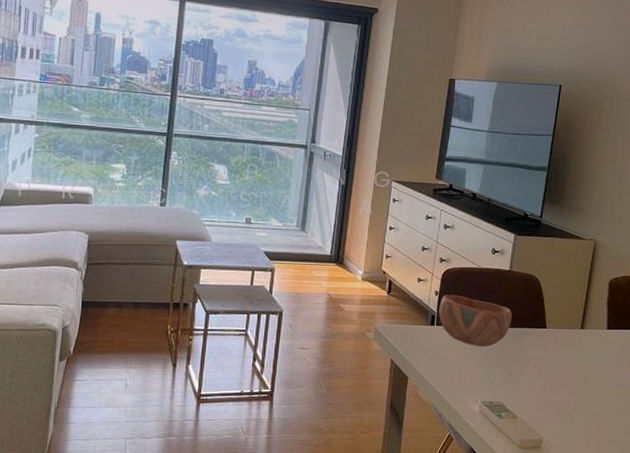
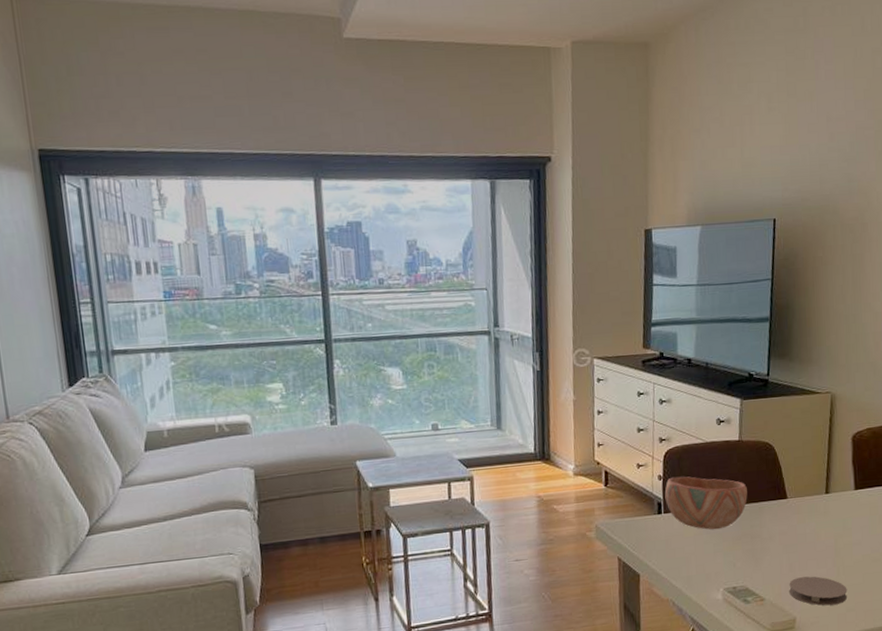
coaster: none [539,401,592,432] -> present [789,576,848,606]

